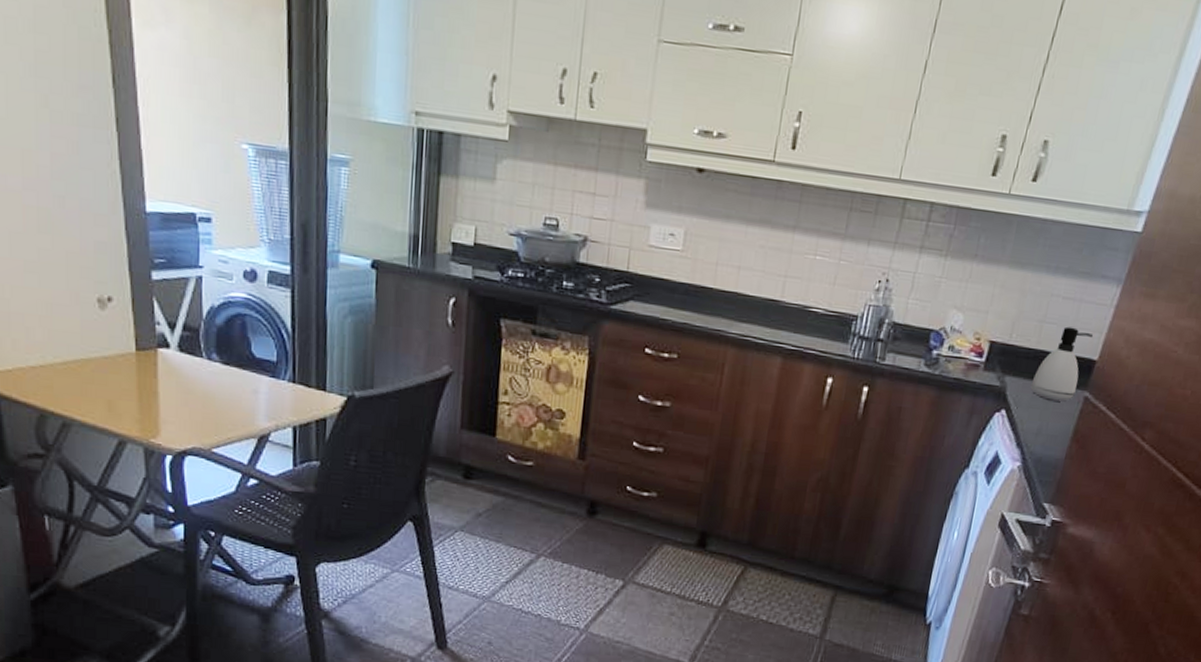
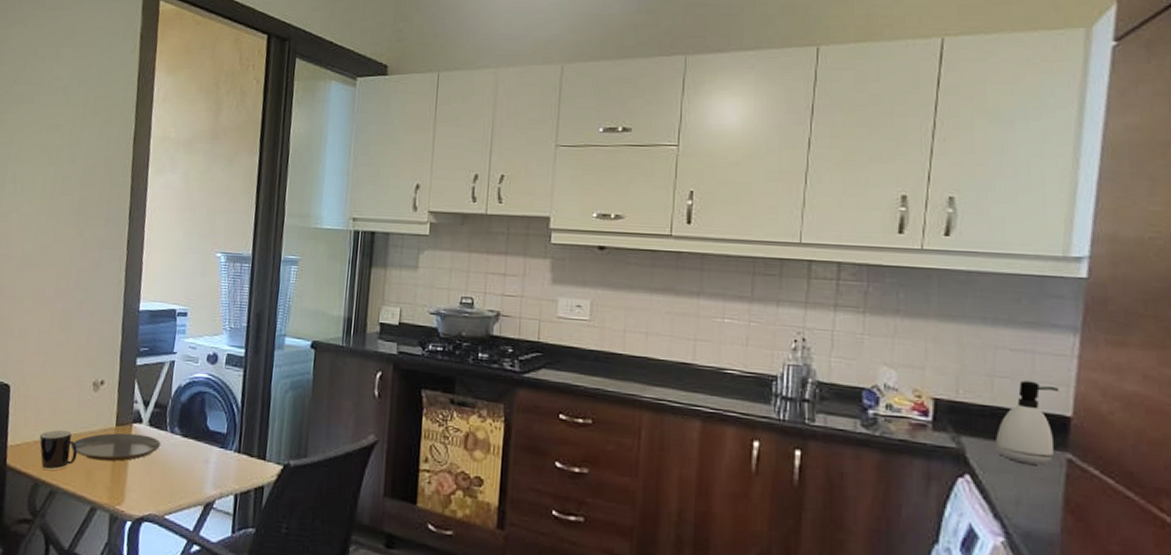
mug: none [36,354,91,401] -> present [39,430,78,472]
plate: none [81,358,196,391] -> present [71,433,160,462]

